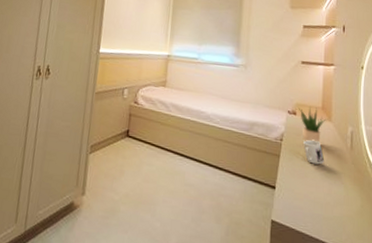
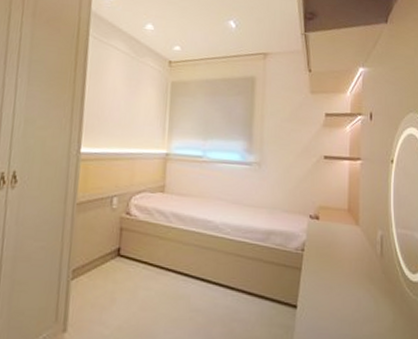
potted plant: present [298,106,328,142] -> none [321,209,355,250]
mug: present [302,139,325,165] -> none [327,247,352,277]

